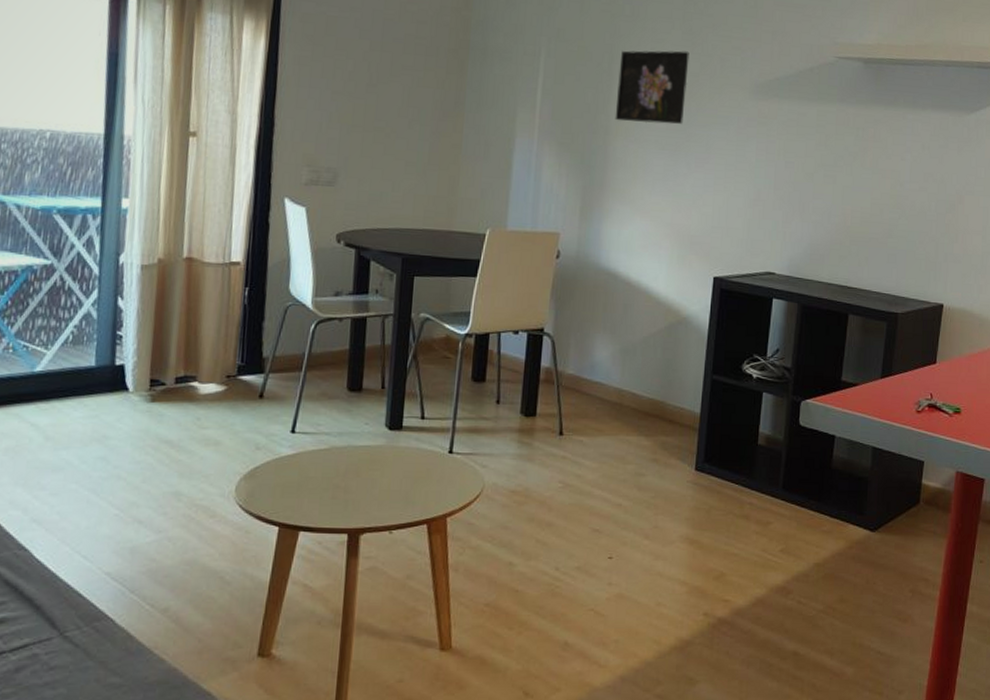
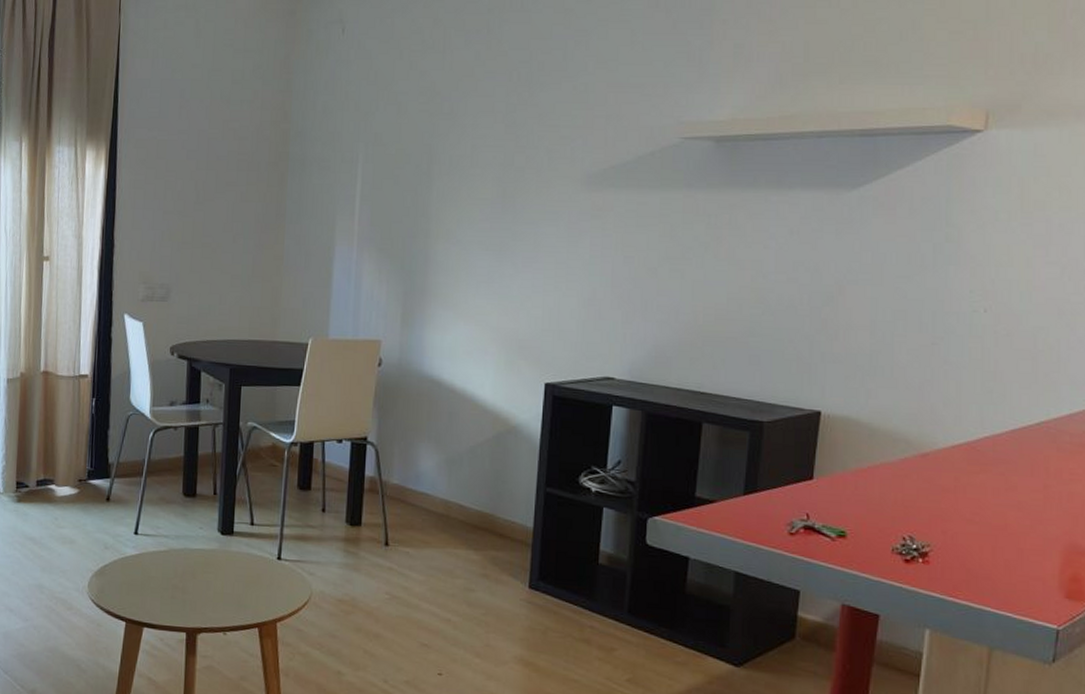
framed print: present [615,50,690,124] -> none [435,145,514,224]

